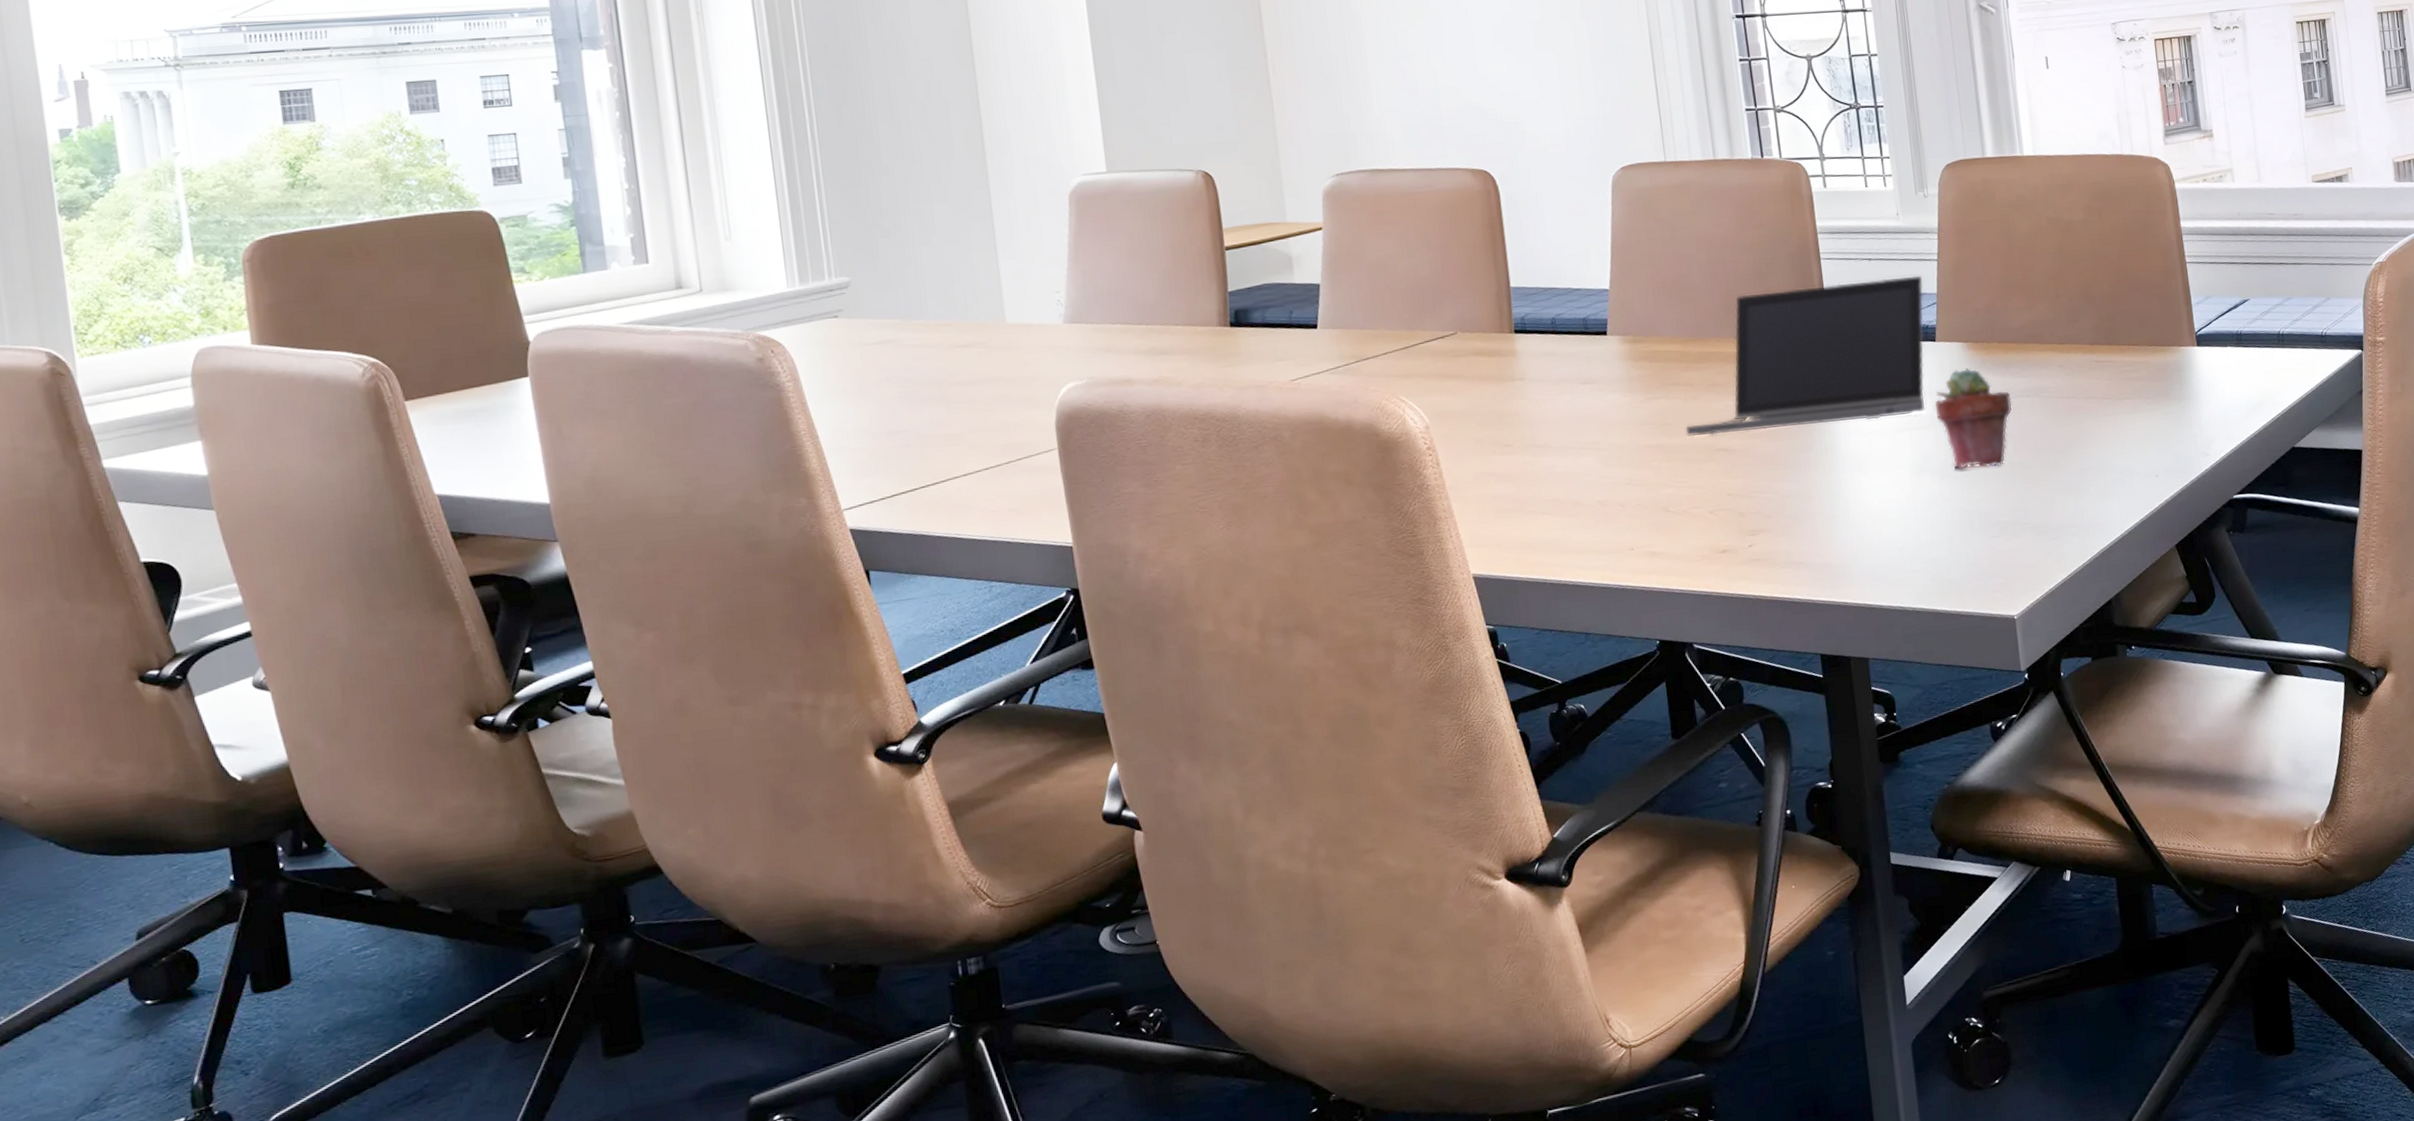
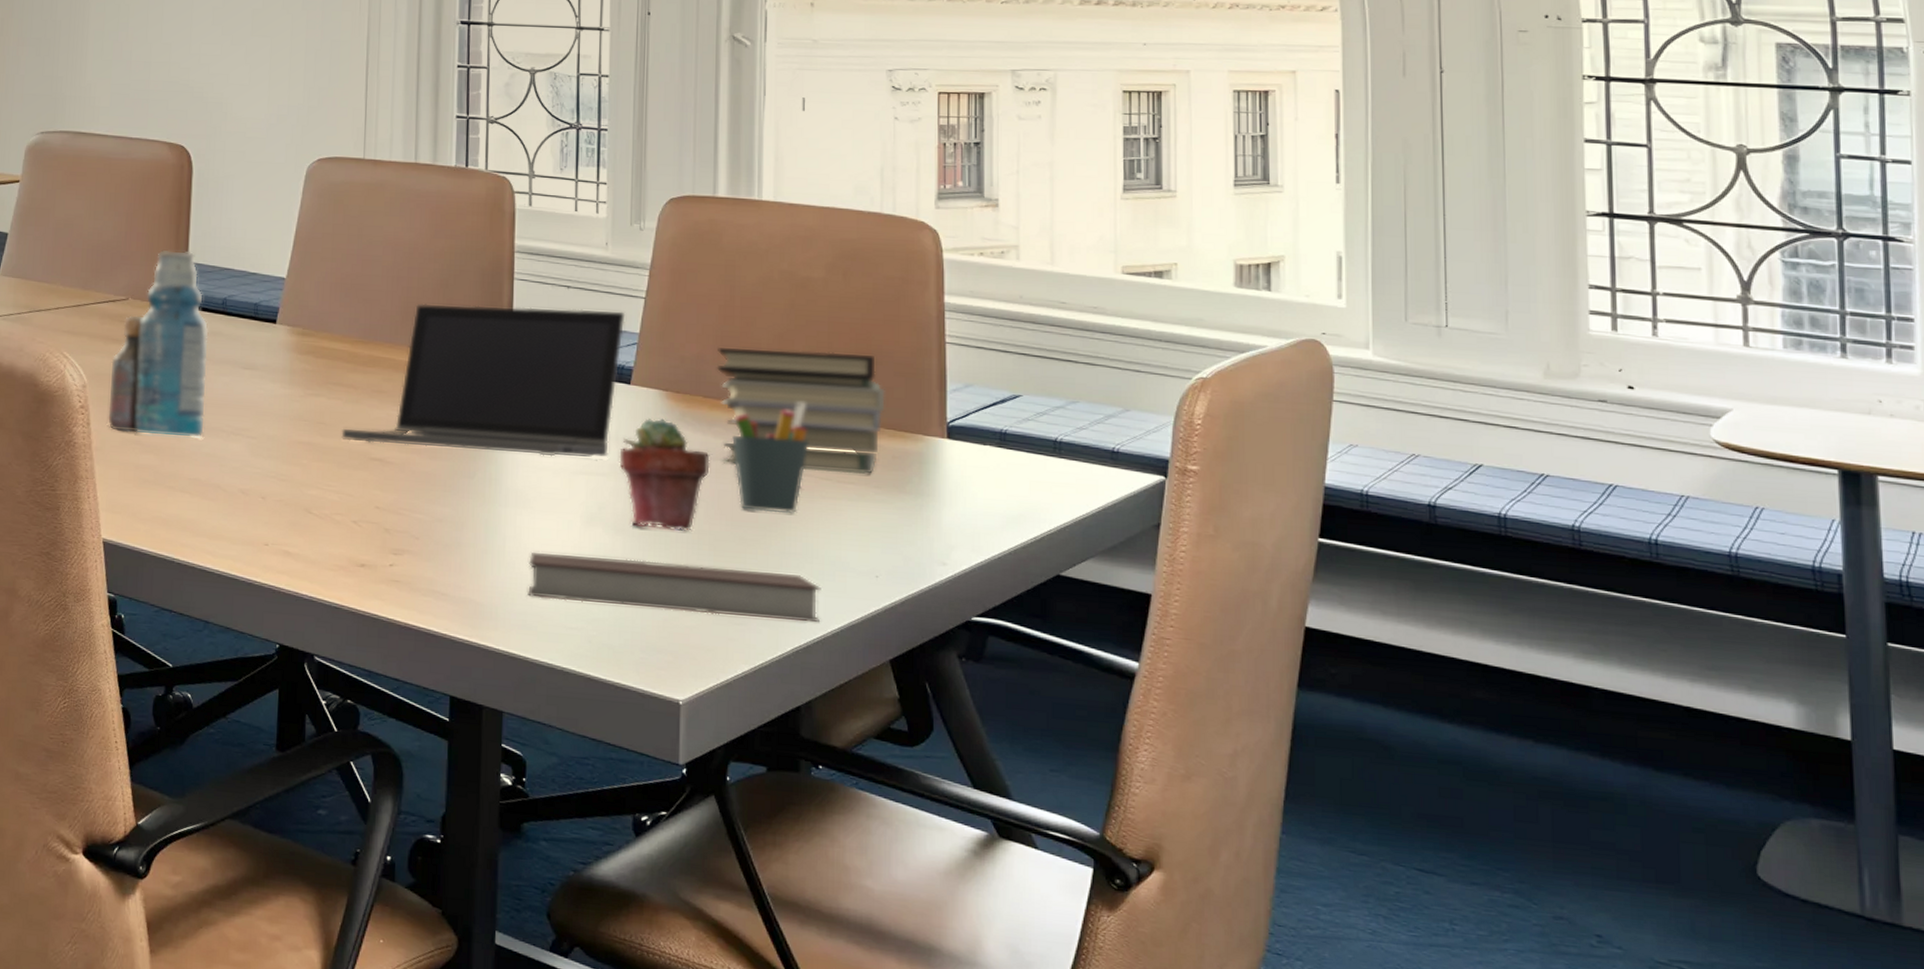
bottle: none [1450,277,1554,466] -> present [108,249,209,437]
notebook: none [1871,486,2118,550] -> present [528,552,821,623]
book stack: none [2004,283,2146,400] -> present [716,348,885,474]
pen holder: none [2027,333,2090,437] -> present [732,401,809,513]

